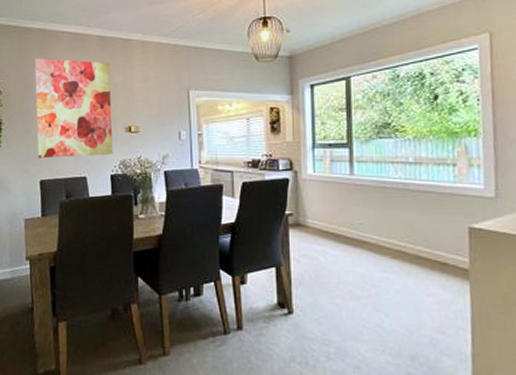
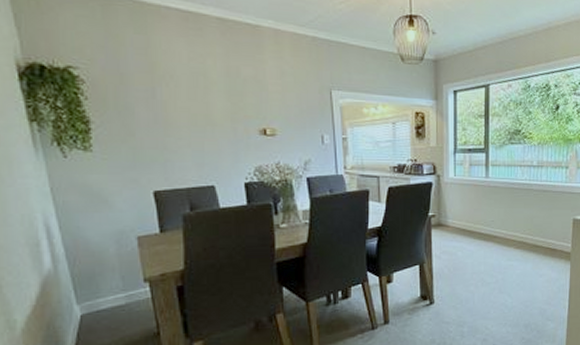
wall art: present [34,58,113,159] -> none [130,39,246,166]

